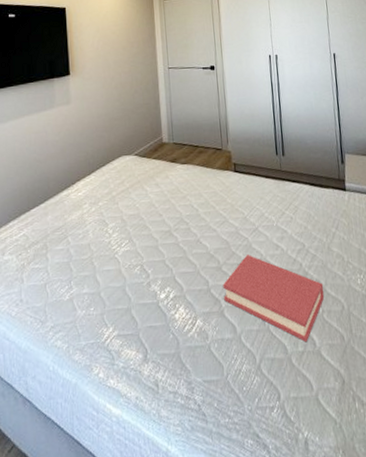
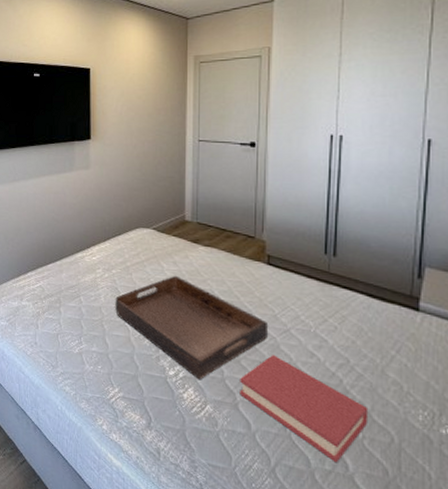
serving tray: none [103,196,241,297] -> present [115,275,267,381]

